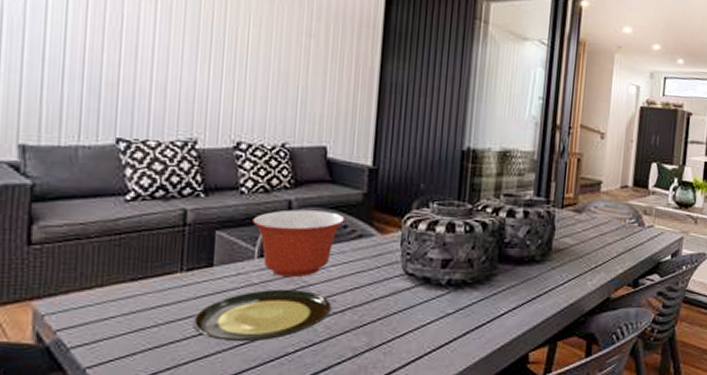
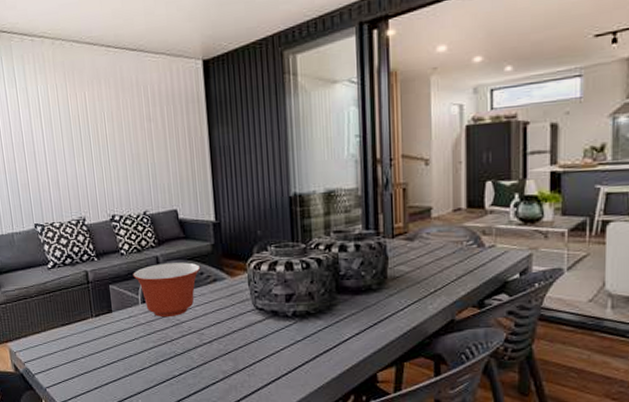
plate: present [193,289,332,342] -> none [106,326,202,368]

